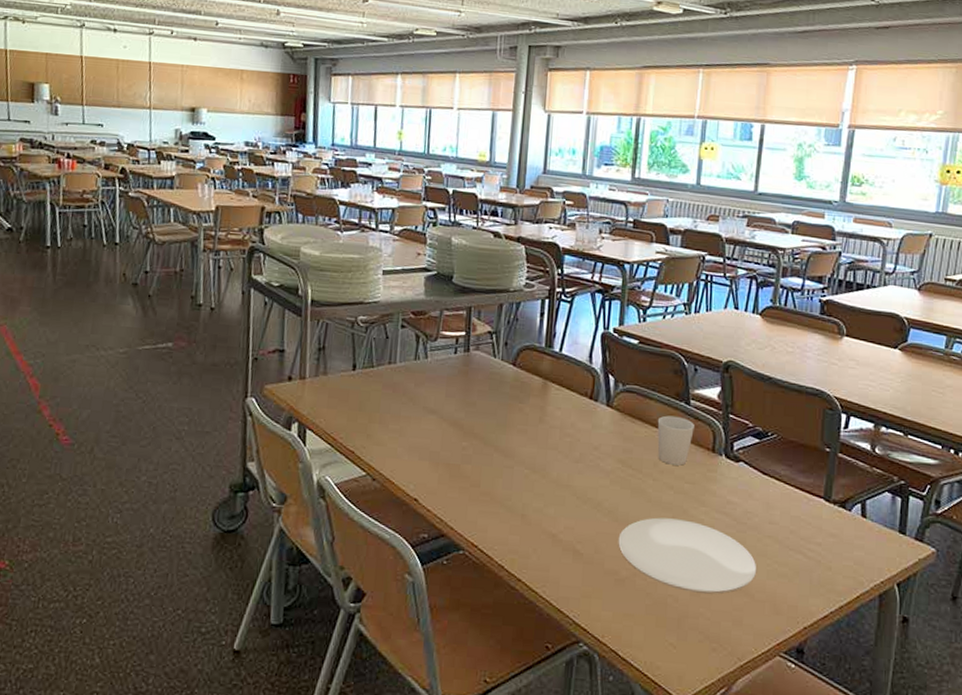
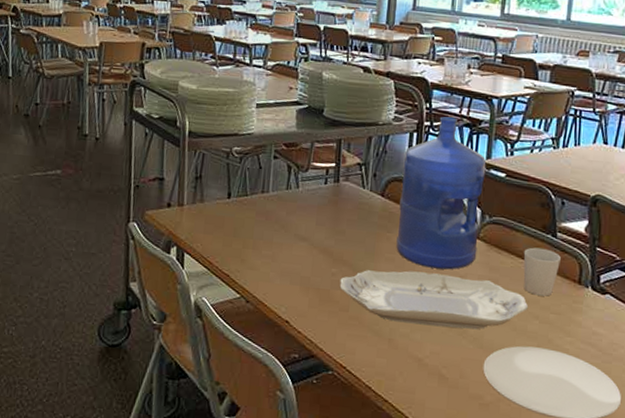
food tray: none [470,442,662,502] -> present [339,269,528,330]
water jug: none [528,282,619,441] -> present [396,116,486,270]

